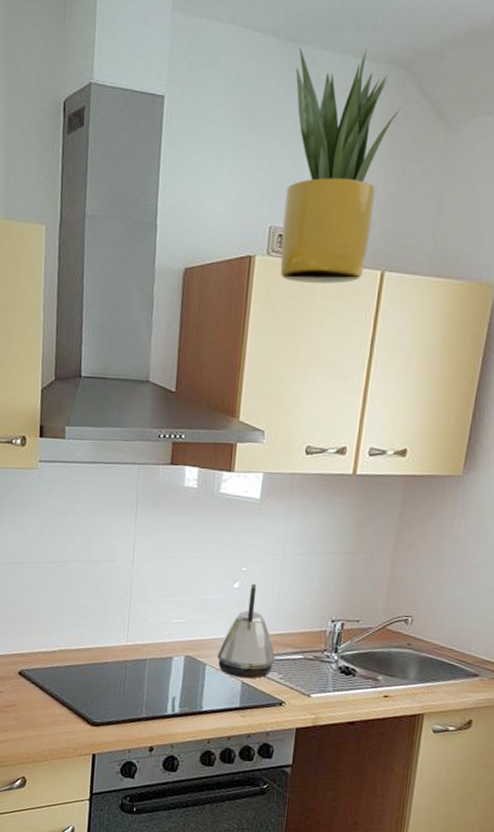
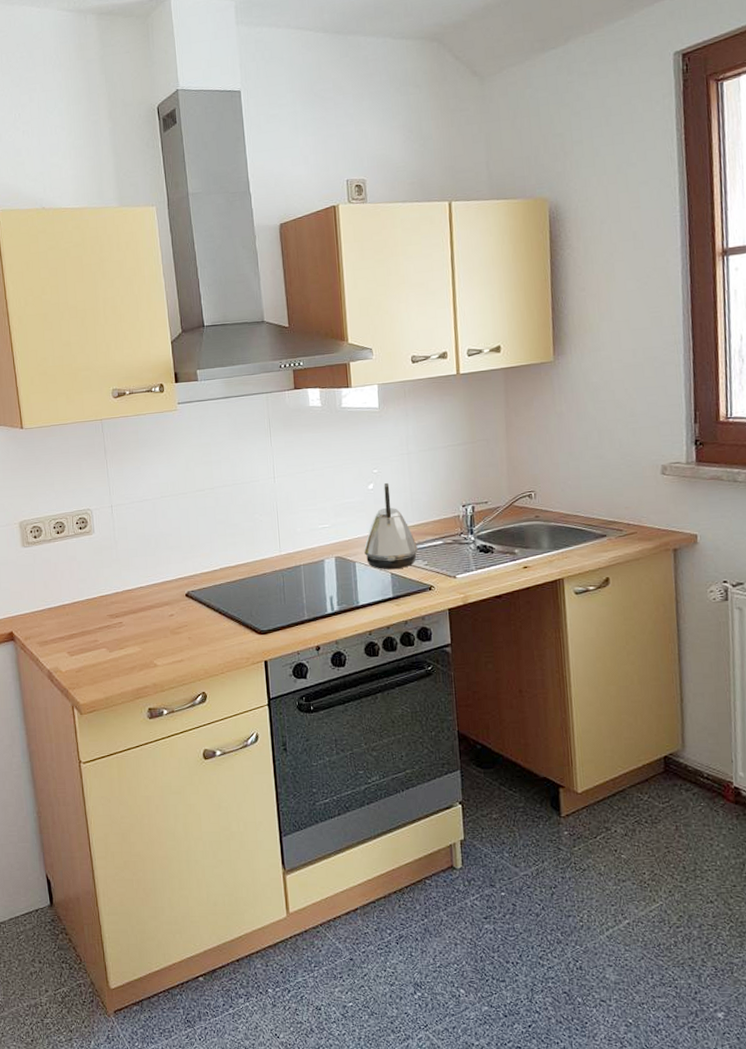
planter: present [280,48,401,284] -> none [347,31,440,221]

